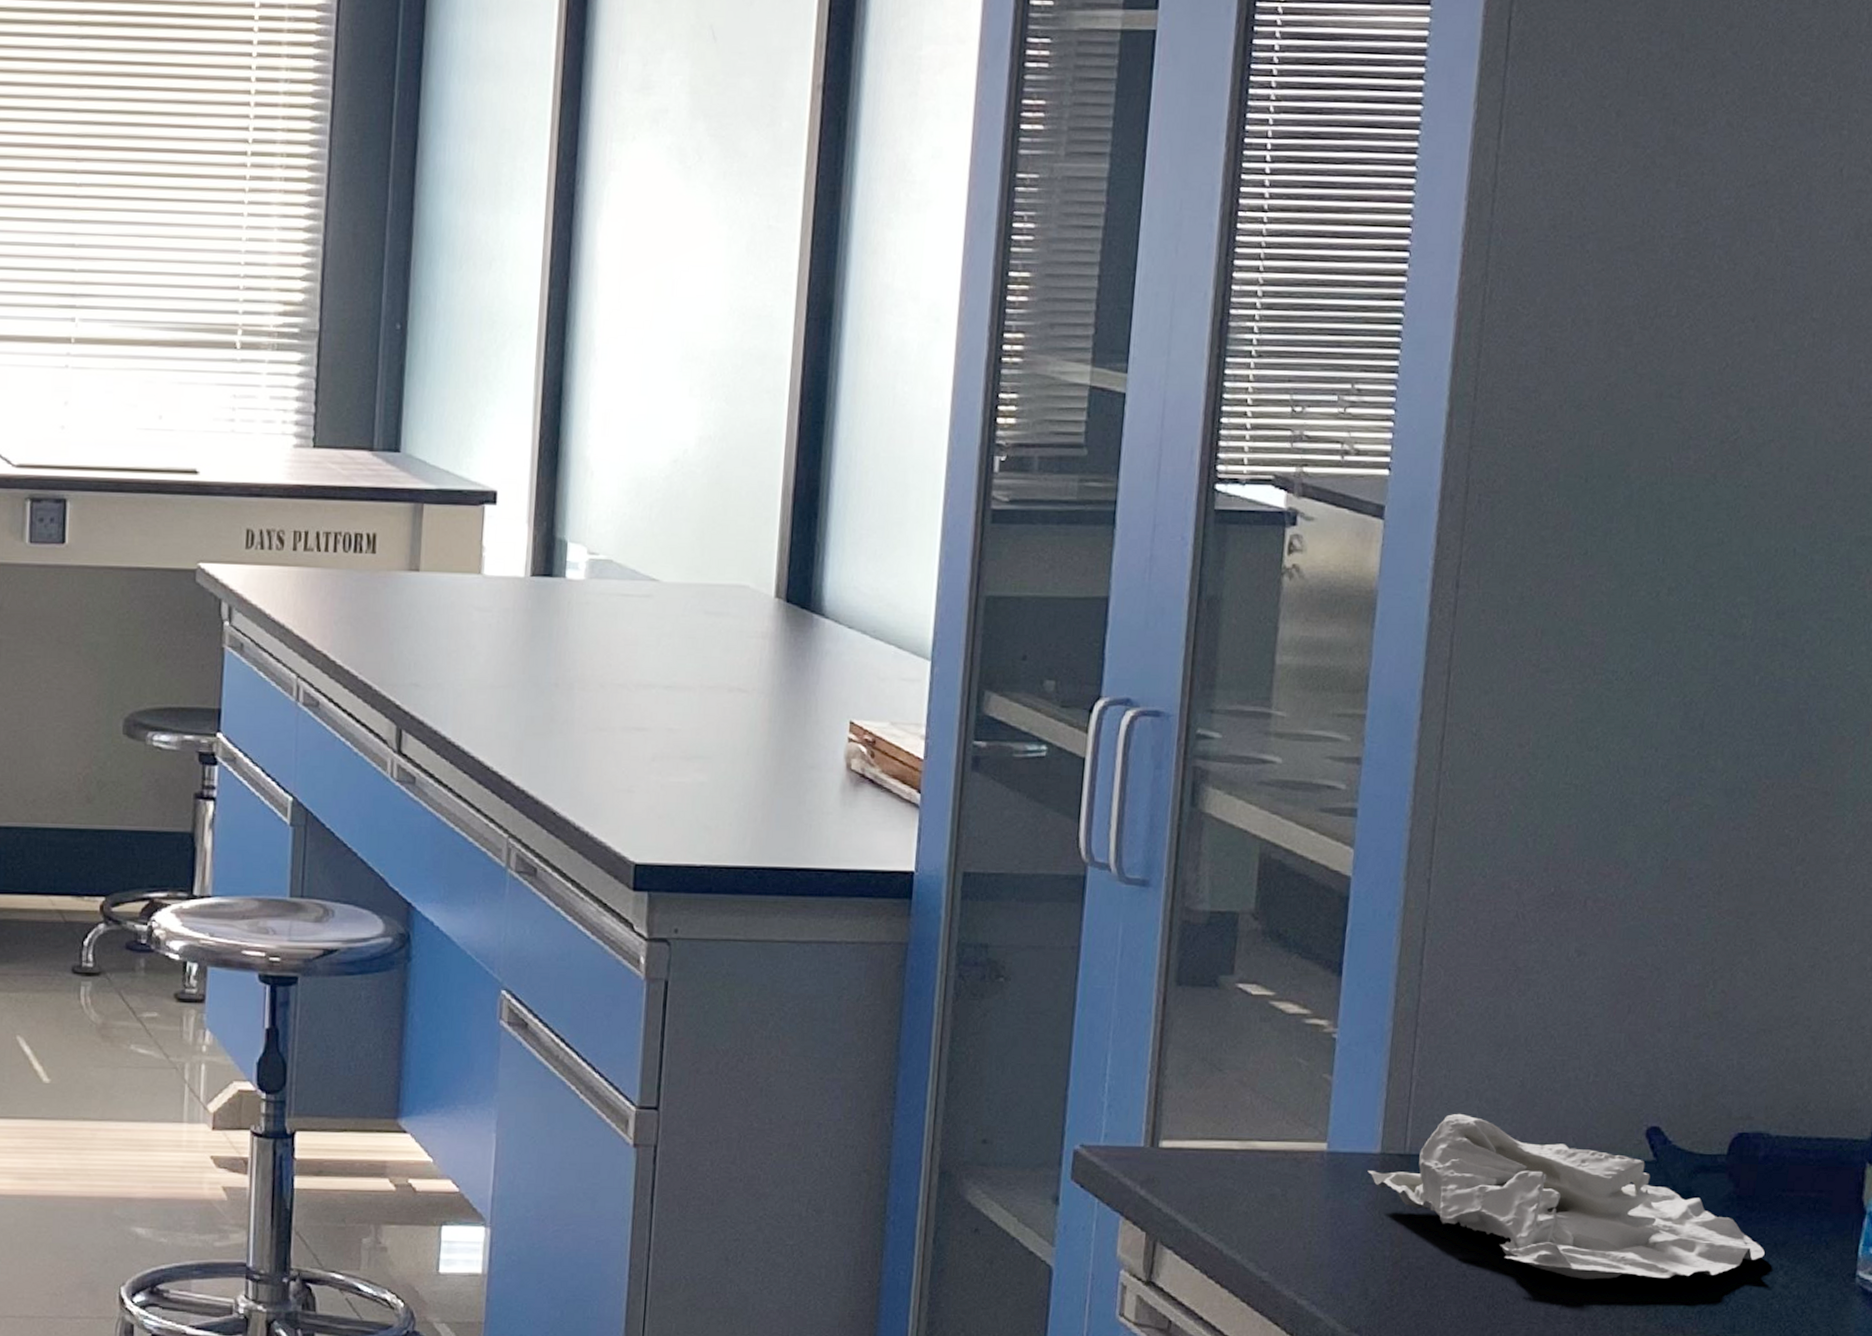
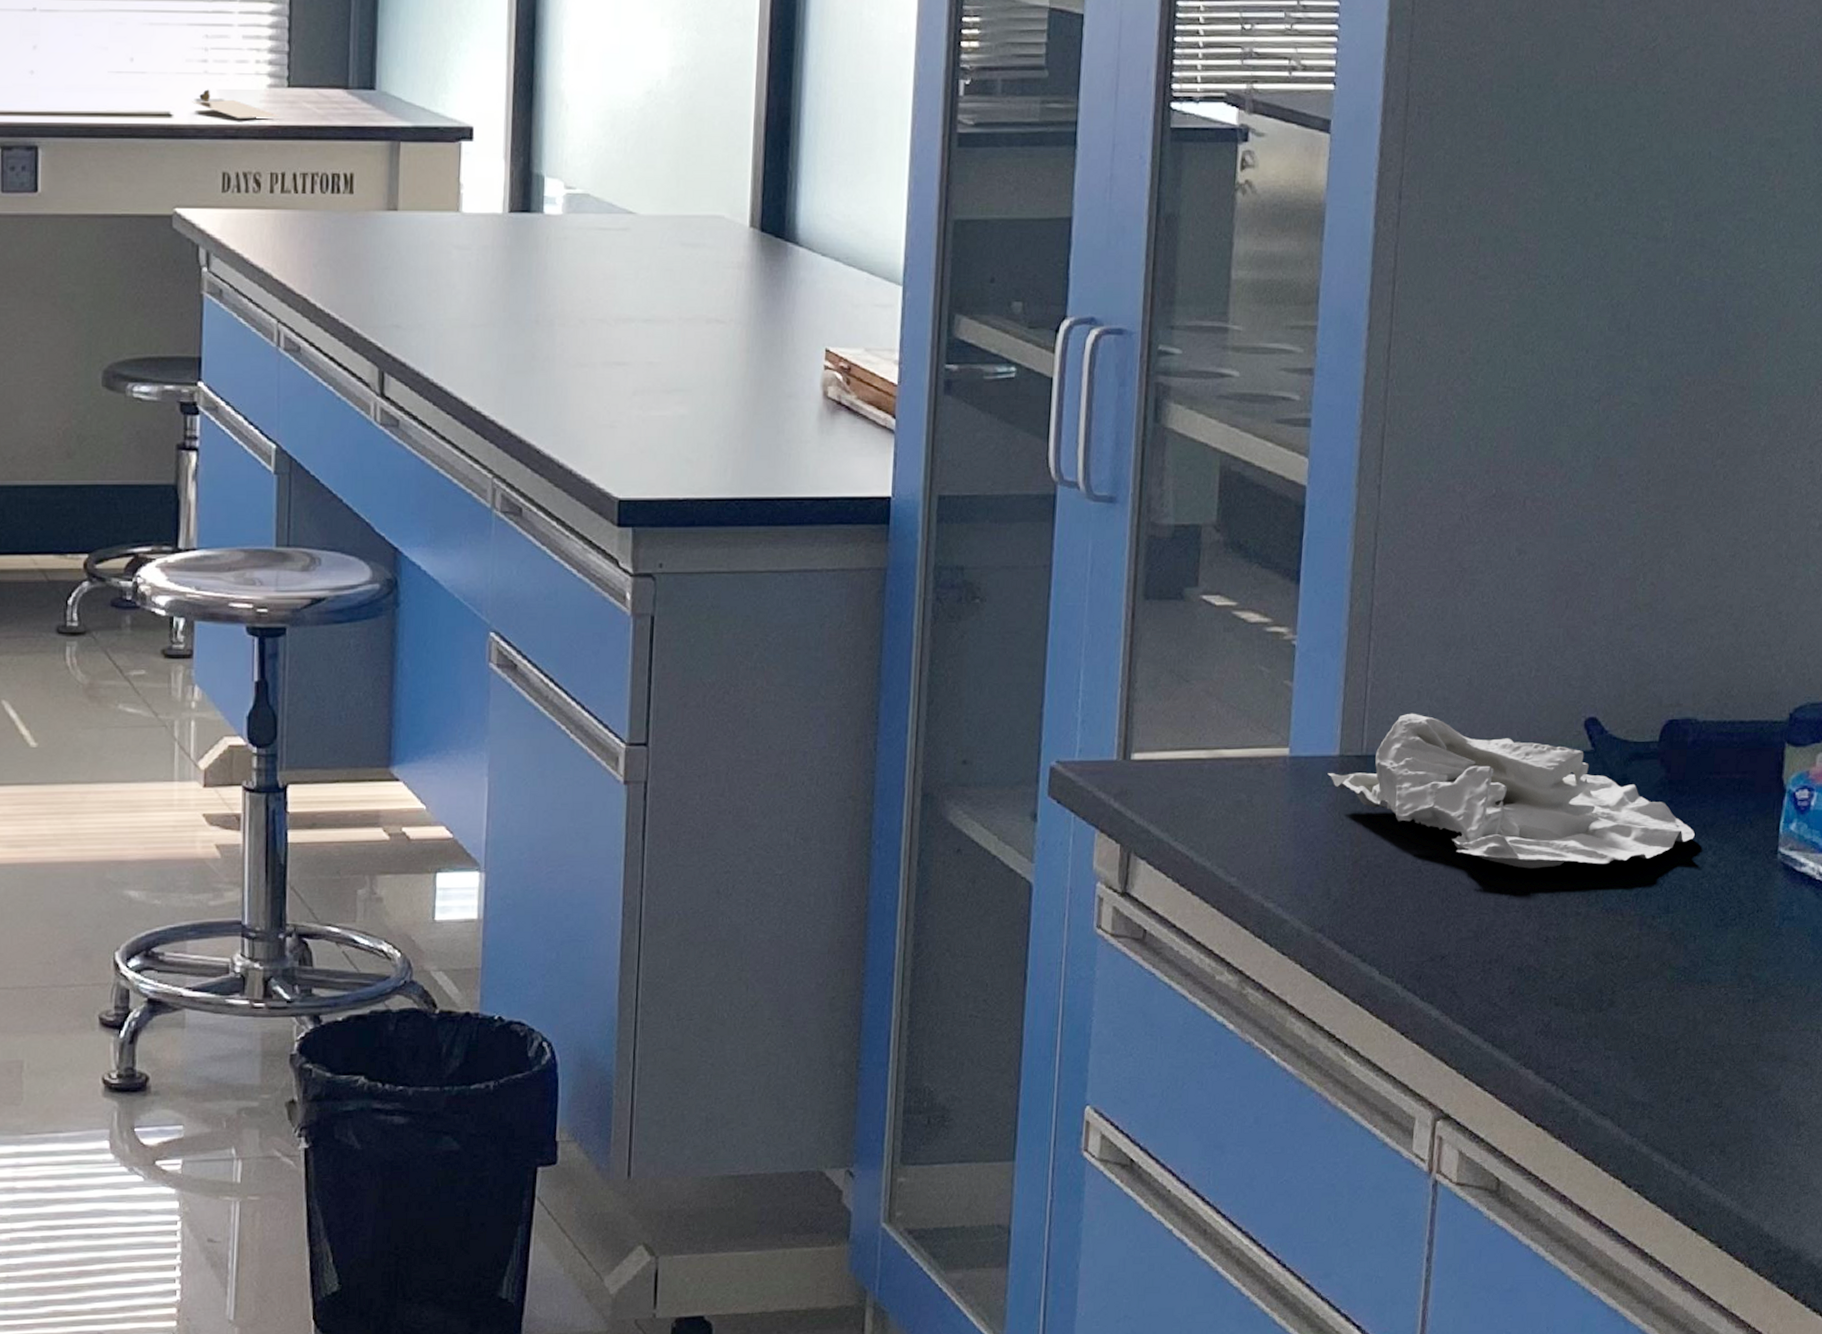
clipboard: none [217,448,305,478] -> present [191,89,280,118]

